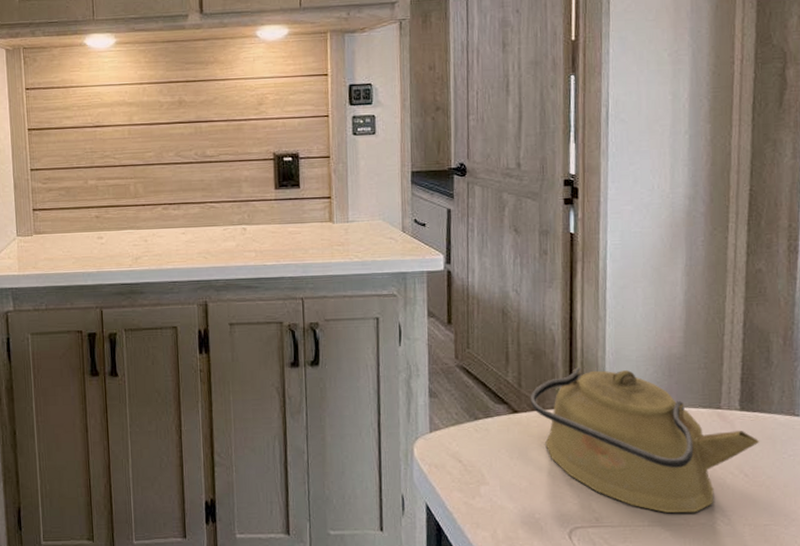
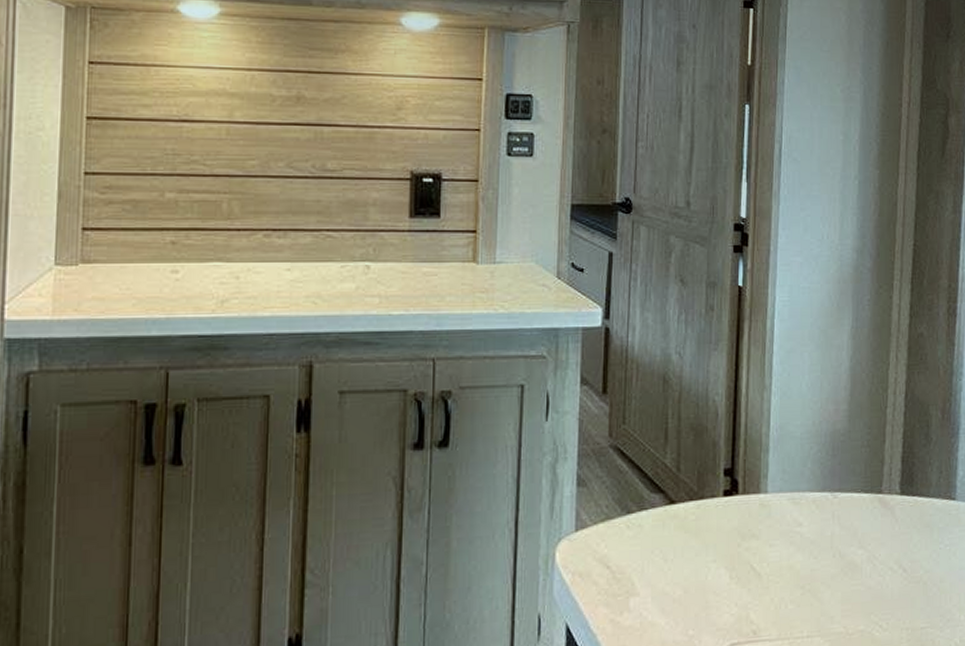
kettle: present [530,366,760,513] -> none [689,445,919,620]

